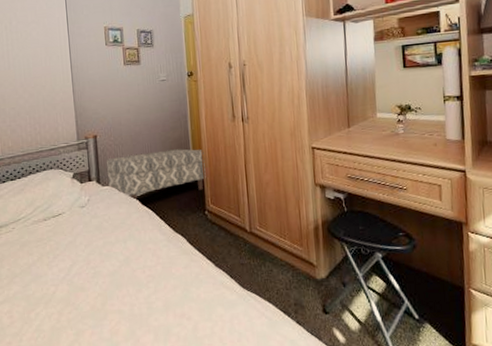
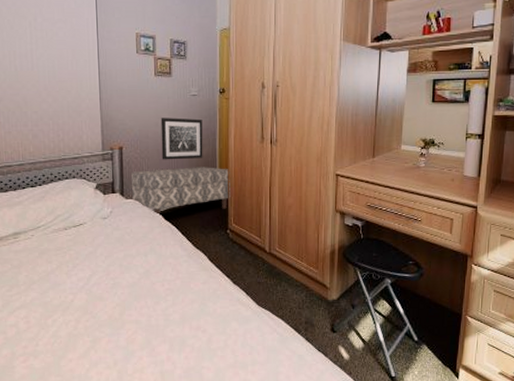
wall art: none [132,102,176,145] -> present [160,118,203,160]

